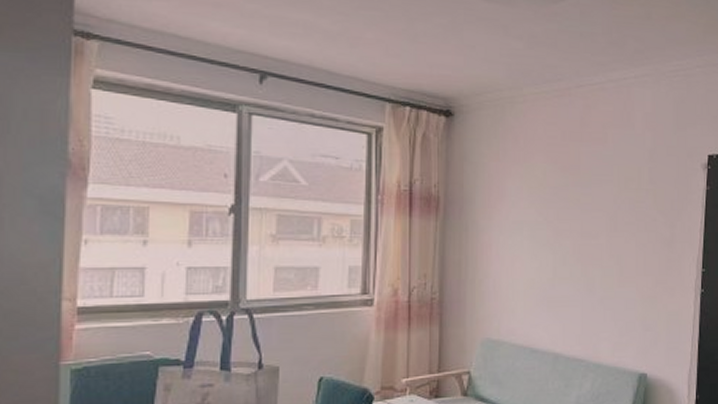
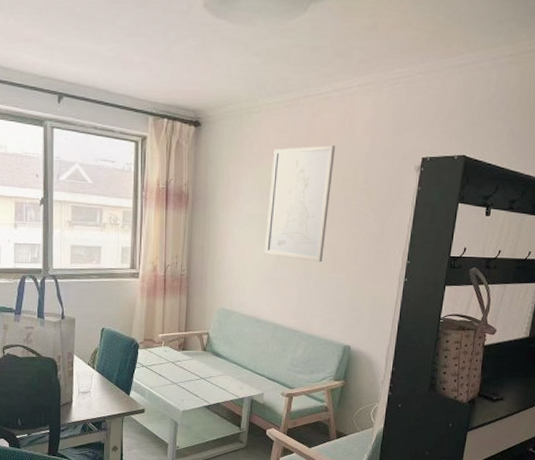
wall art: none [538,140,615,274] -> present [265,145,336,262]

